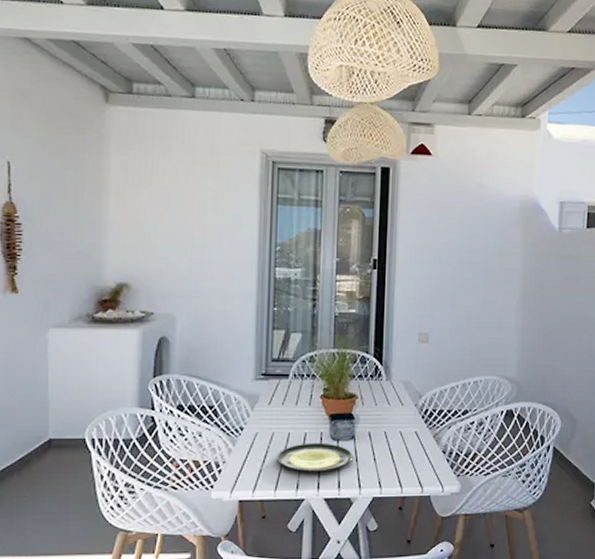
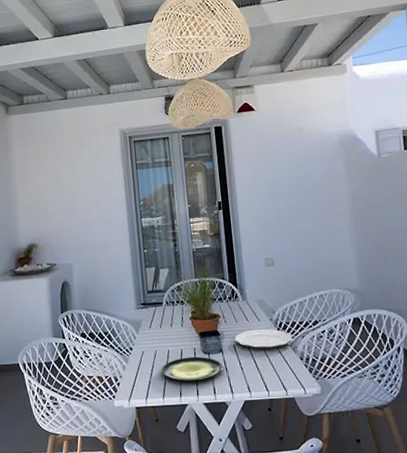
plate: none [371,415,438,439] -> present [234,329,293,350]

